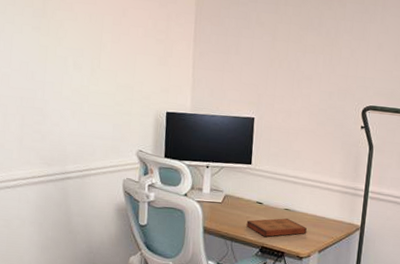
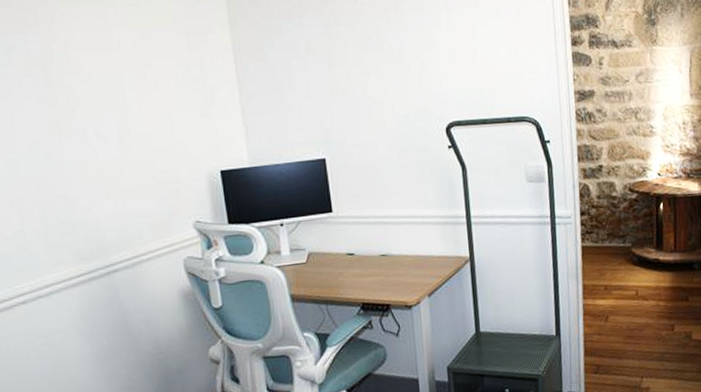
book: present [246,218,307,237] -> none [340,265,410,291]

